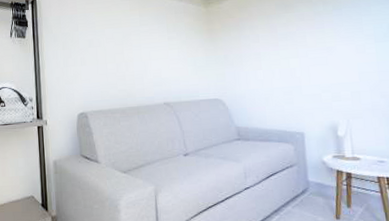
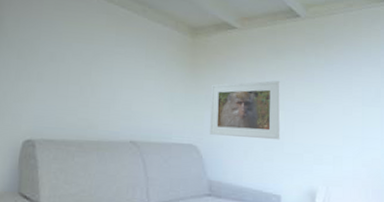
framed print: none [227,31,298,88] -> present [209,80,281,140]

